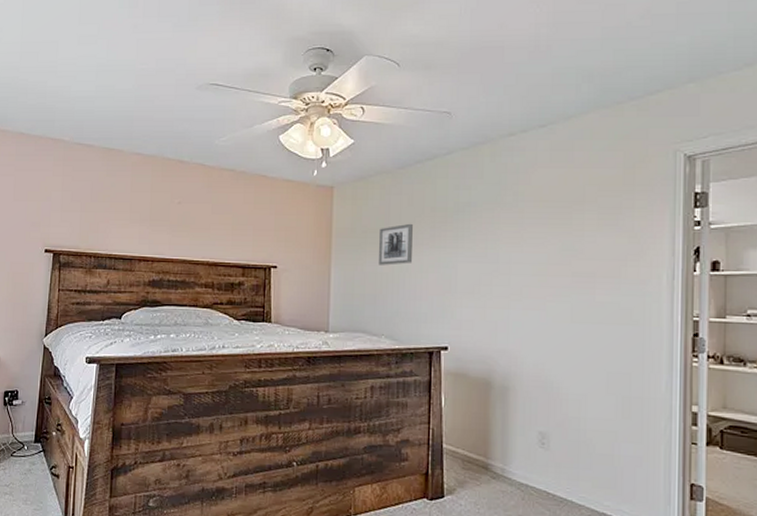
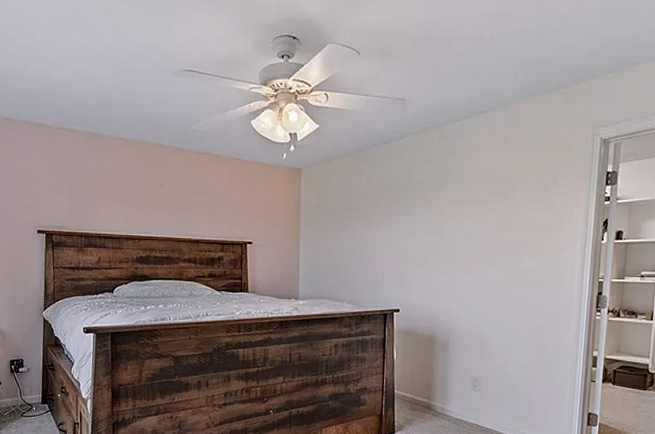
wall art: present [379,223,413,265] -> none [341,201,371,240]

